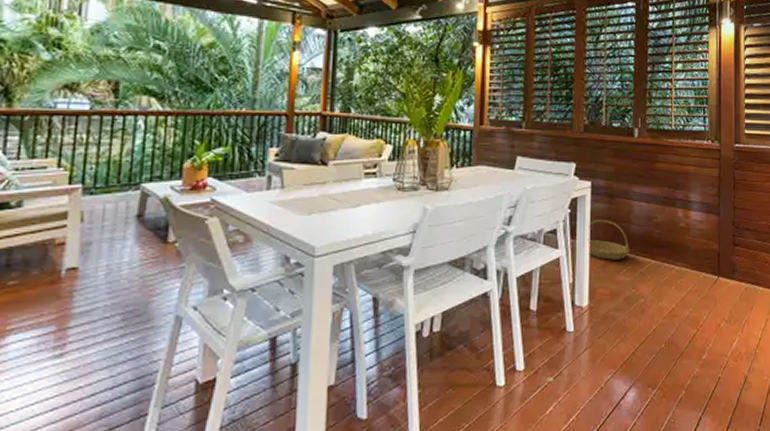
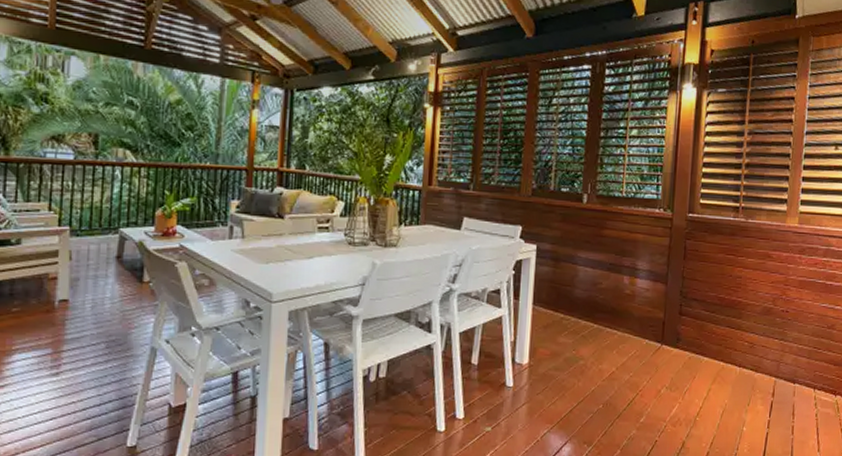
basket: present [587,219,630,260] -> none [530,281,573,322]

